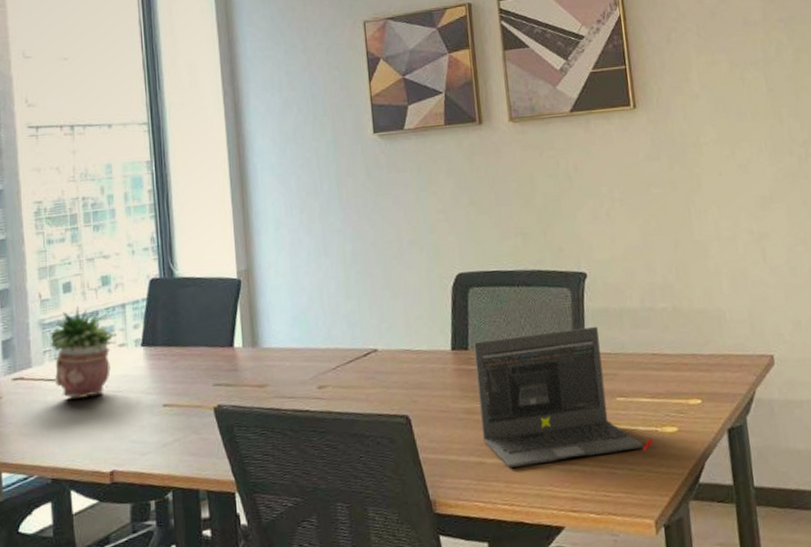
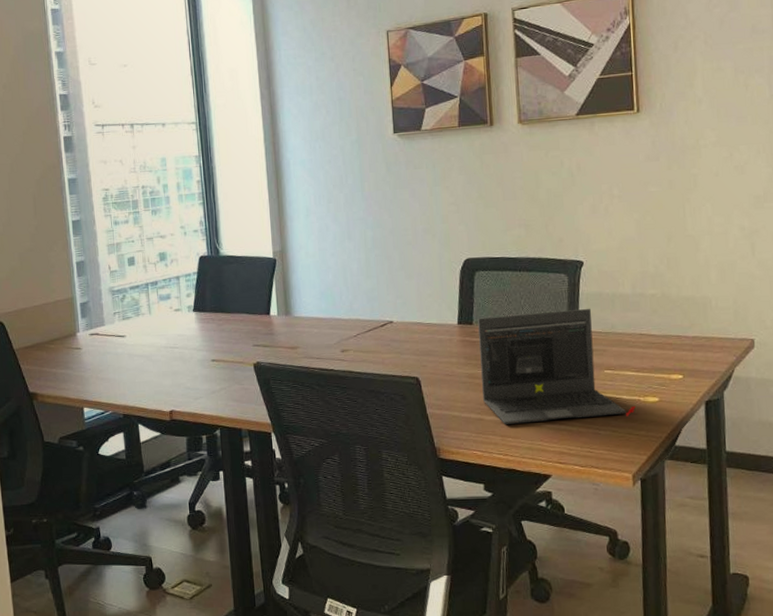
potted plant: present [50,305,117,399] -> none [118,276,173,352]

